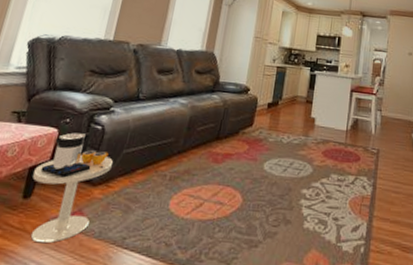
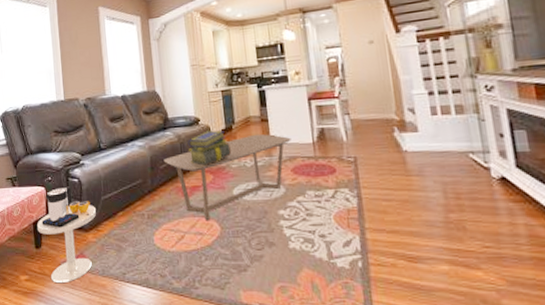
coffee table: none [203,113,329,191] -> present [163,134,291,221]
stack of books: none [229,101,272,135] -> present [188,130,231,166]

